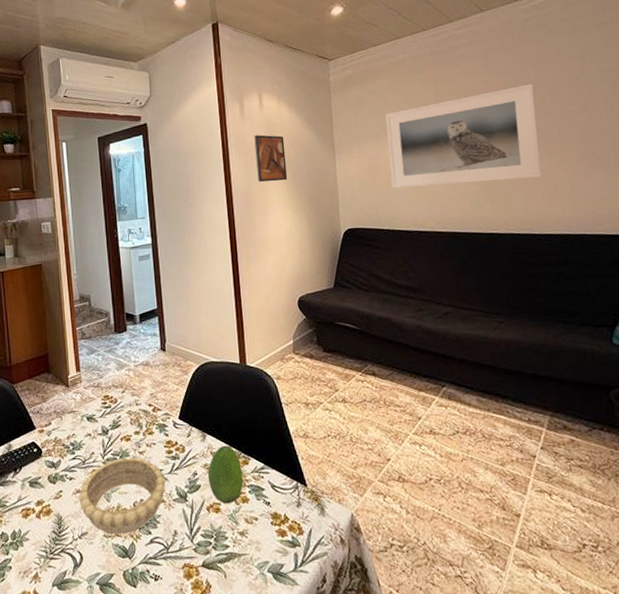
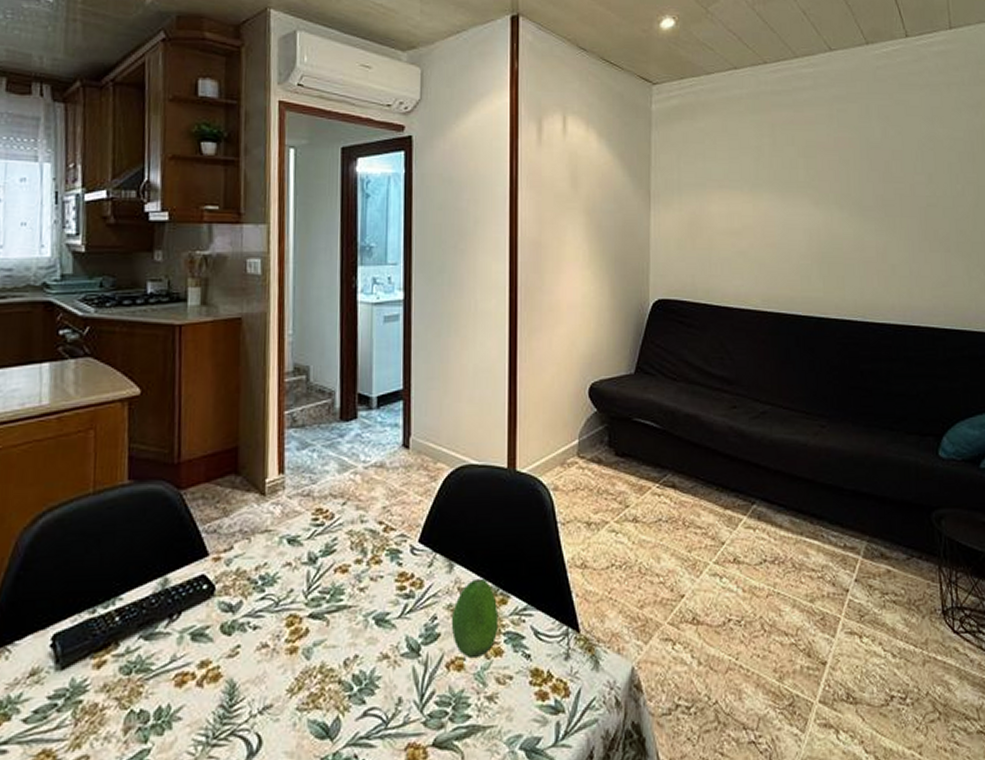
decorative bowl: present [79,457,166,534] -> none [265,595,393,707]
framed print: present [254,135,288,182] -> none [552,168,590,231]
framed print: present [385,83,542,189] -> none [713,143,880,255]

